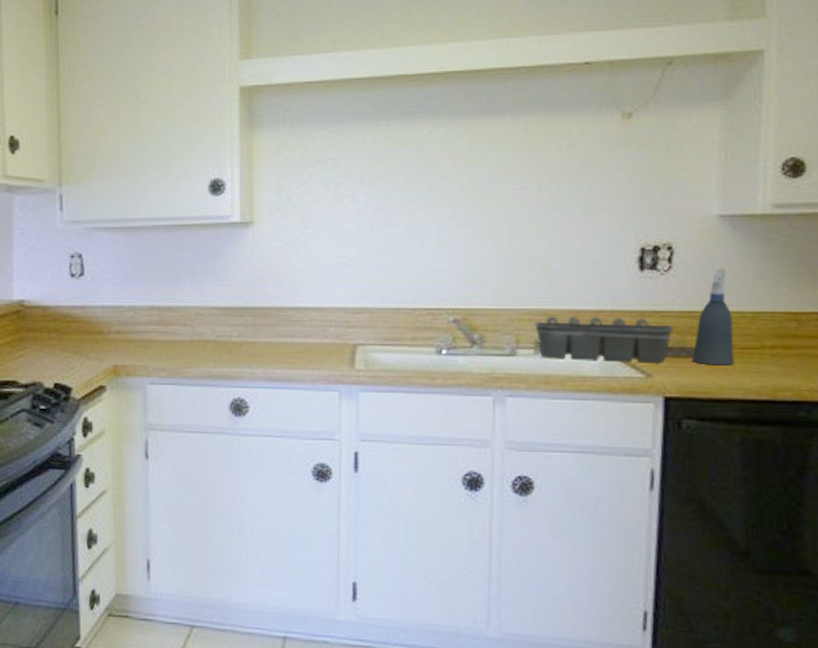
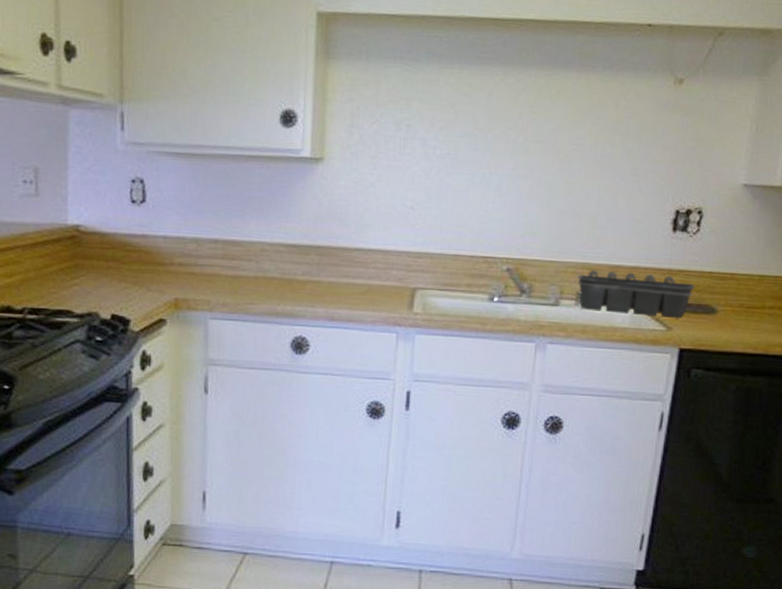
spray bottle: present [692,268,734,366] -> none [706,233,743,323]

